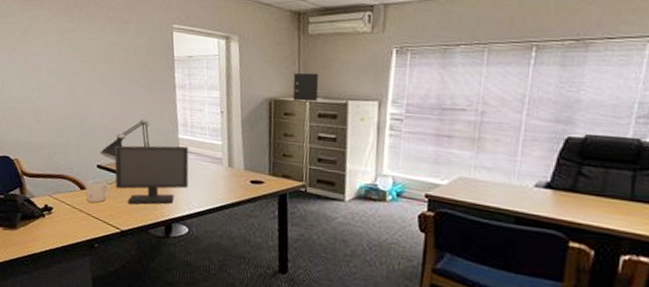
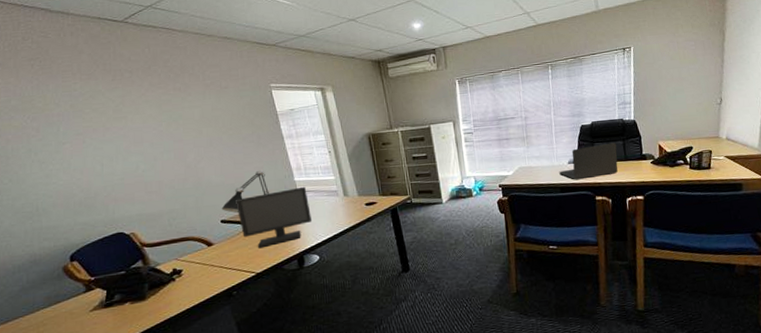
mug: present [85,179,111,204] -> none [212,232,239,256]
binder: present [292,72,319,102] -> none [384,107,407,132]
laptop: none [518,168,620,217] -> present [559,142,618,180]

